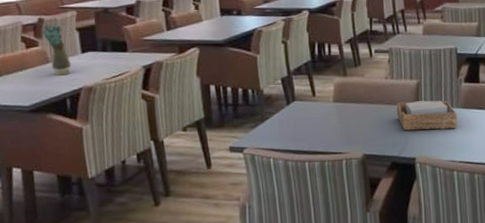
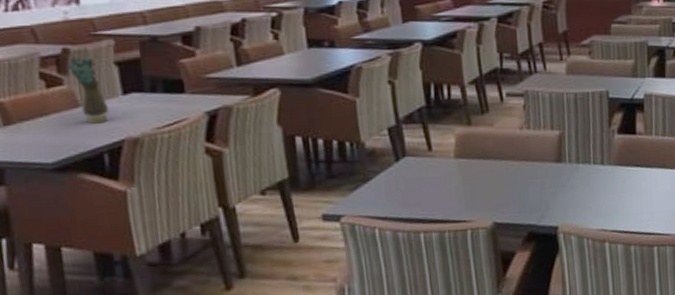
napkin holder: present [396,100,458,131] -> none [533,155,609,193]

